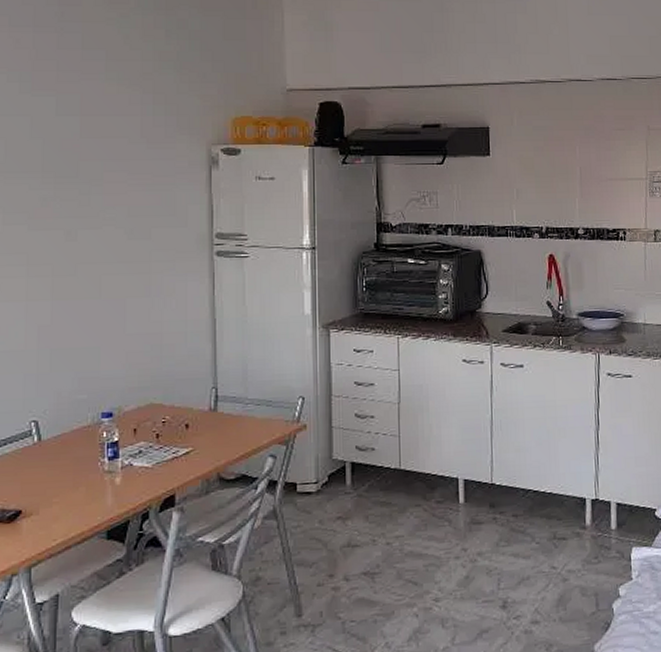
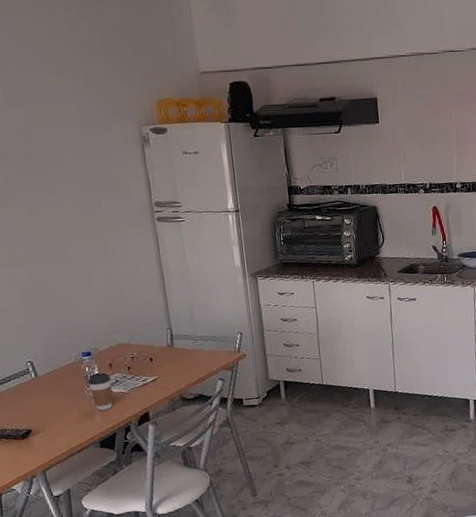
coffee cup: none [104,440,134,490] -> present [88,372,113,411]

